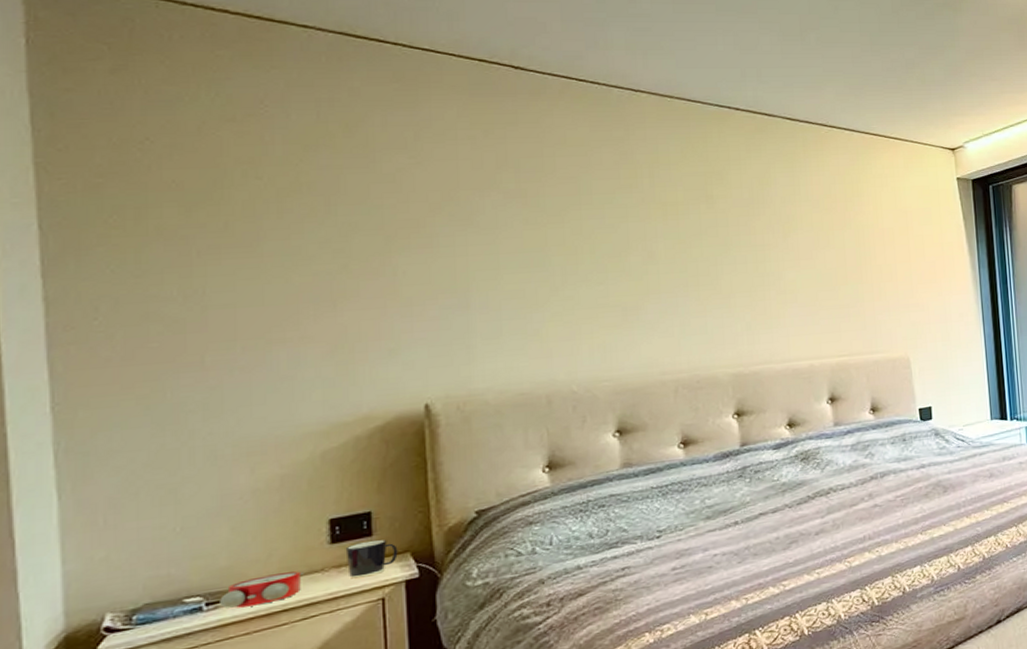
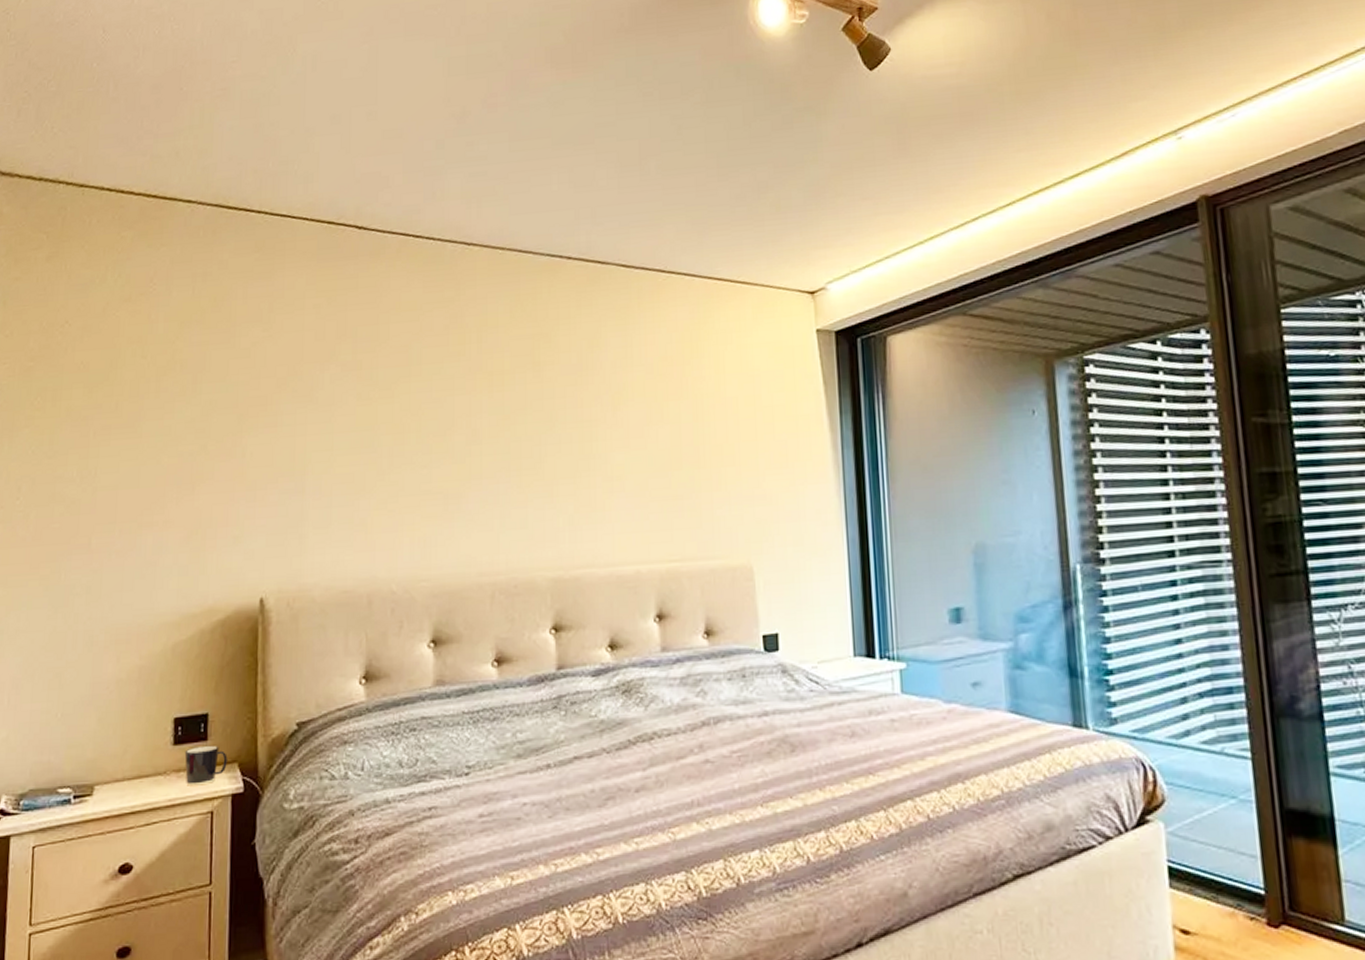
alarm clock: present [220,571,304,608] -> none [84,771,150,805]

